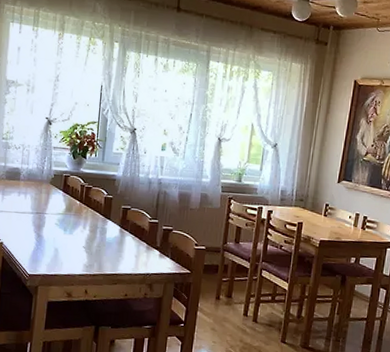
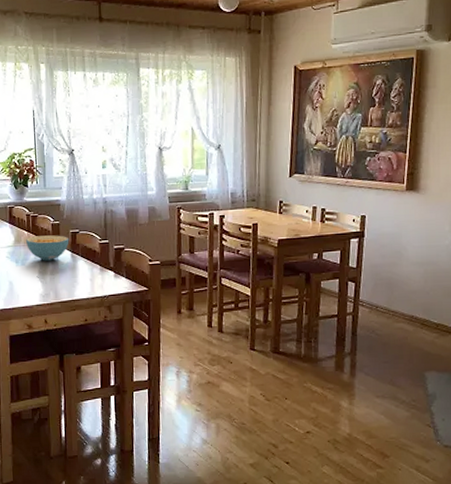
cereal bowl: none [77,207,120,233] -> present [26,235,70,261]

